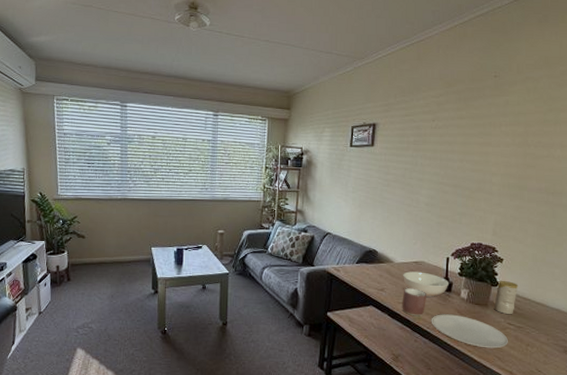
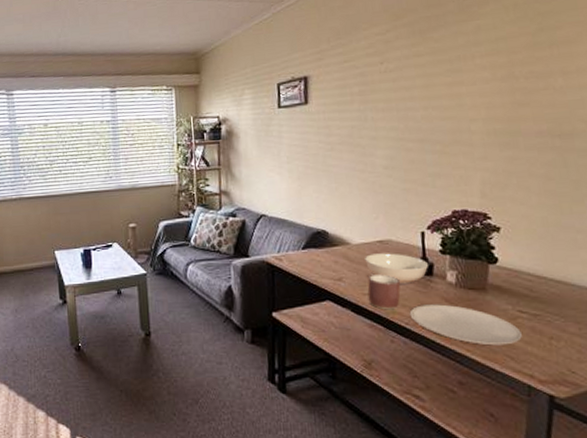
candle: present [494,280,519,315] -> none [495,255,527,300]

